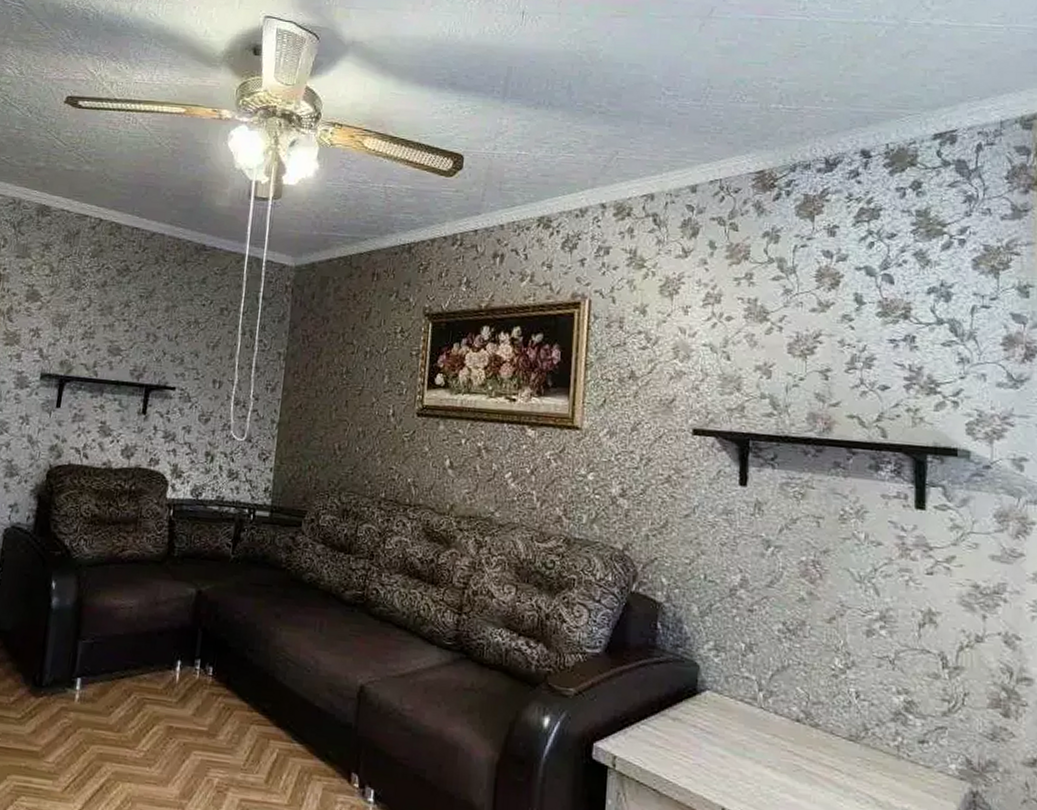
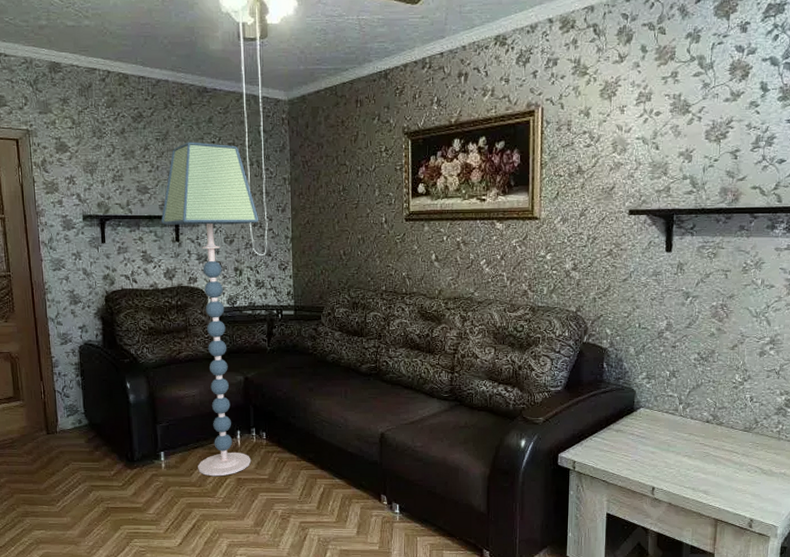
floor lamp: none [119,302,244,721] -> present [161,142,259,477]

